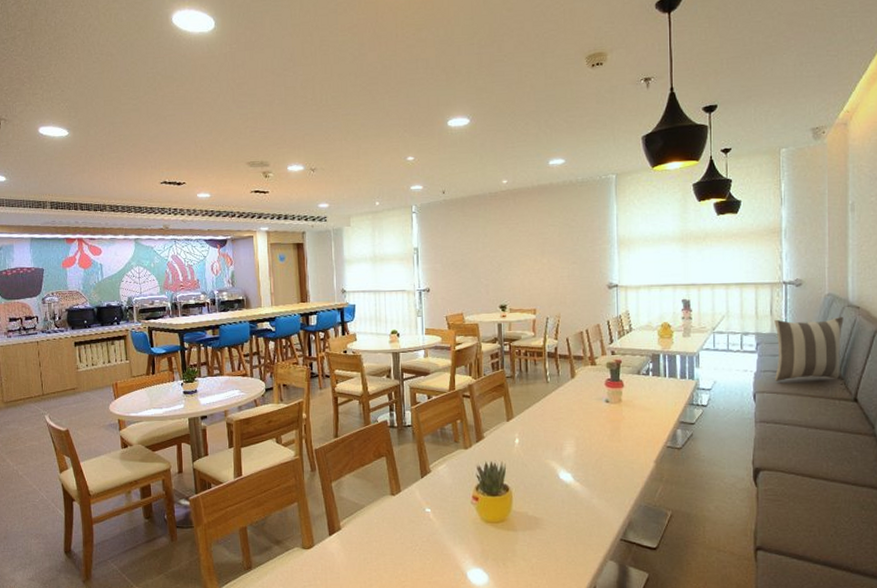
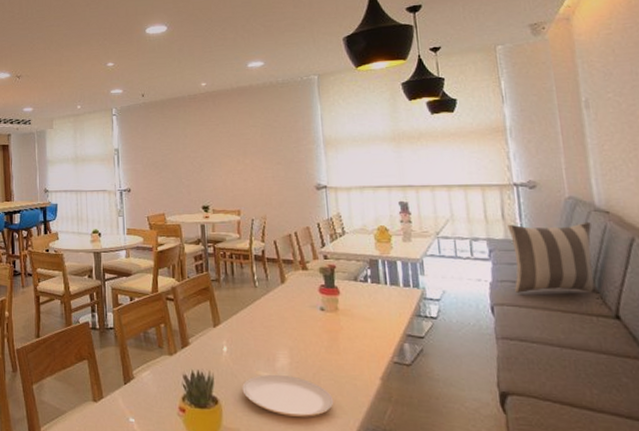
plate: none [531,462,613,500] -> present [242,374,334,418]

